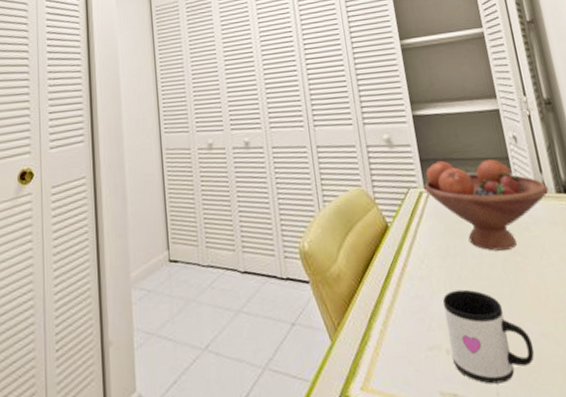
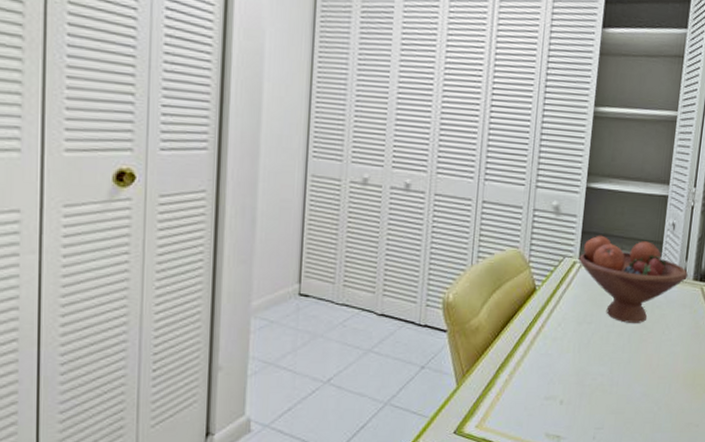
mug: present [443,289,535,384] -> none [563,352,635,430]

